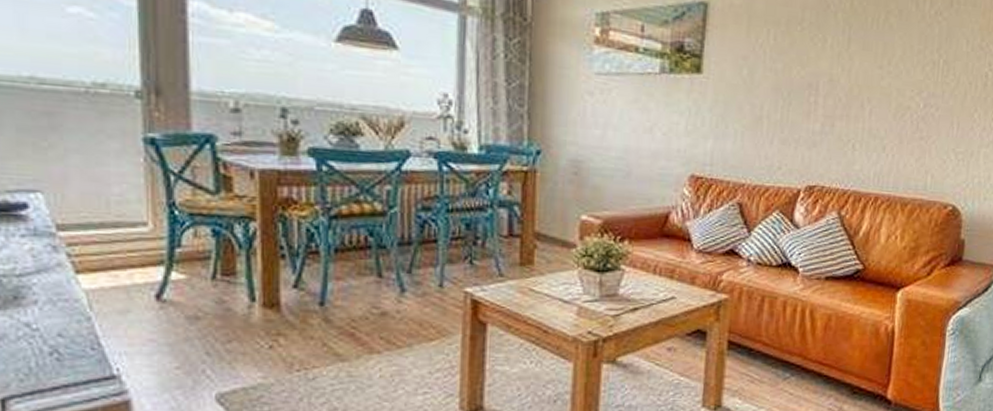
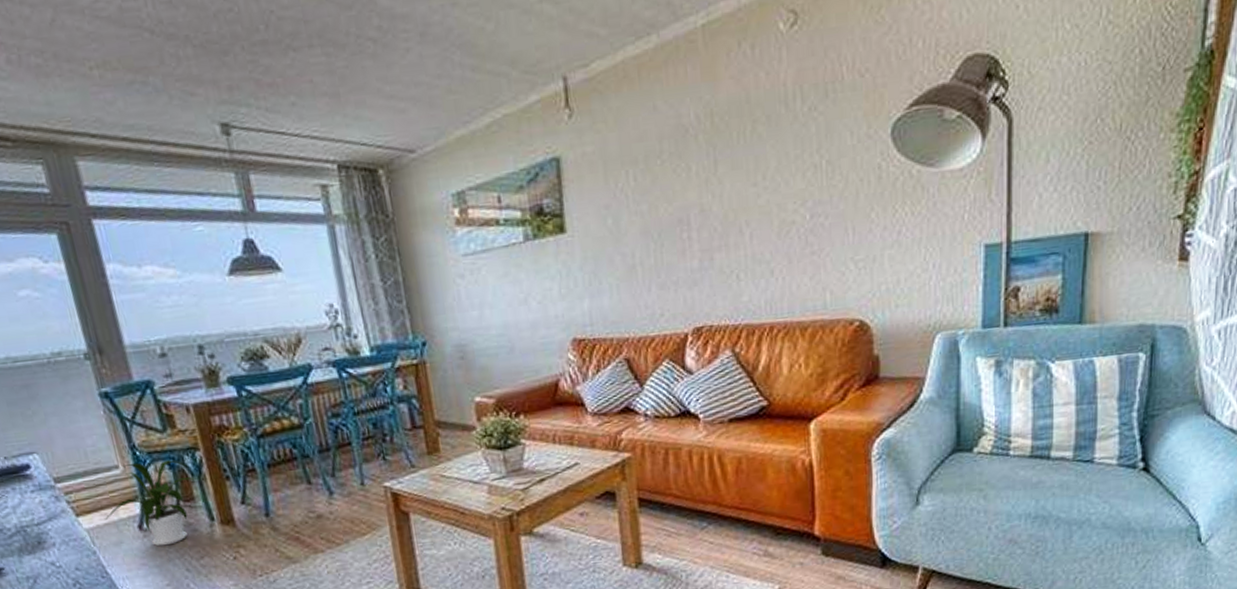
house plant: none [114,222,246,322] -> present [105,459,198,547]

